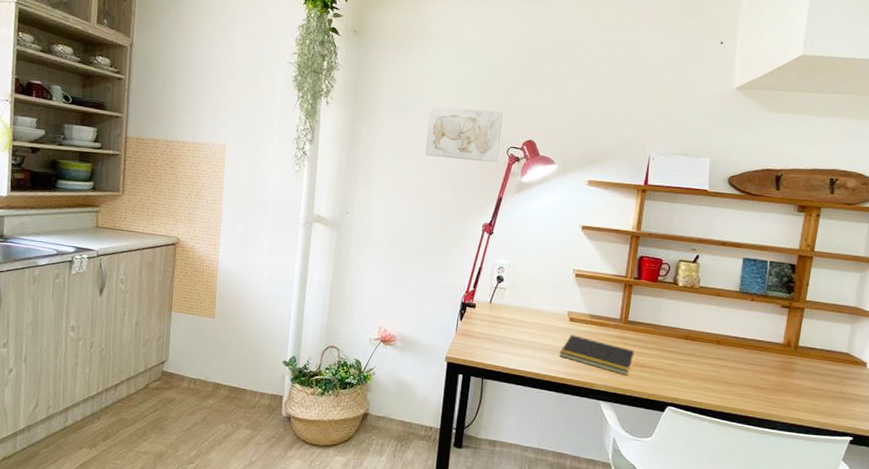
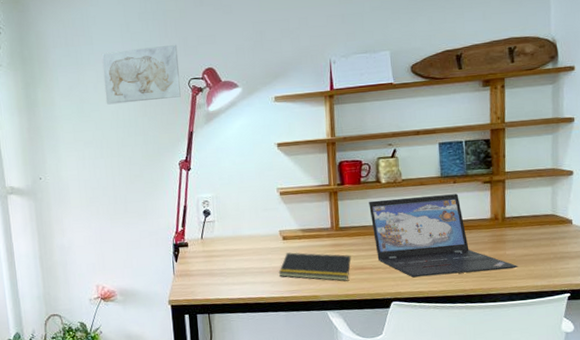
laptop: none [661,301,803,400] -> present [369,194,518,278]

